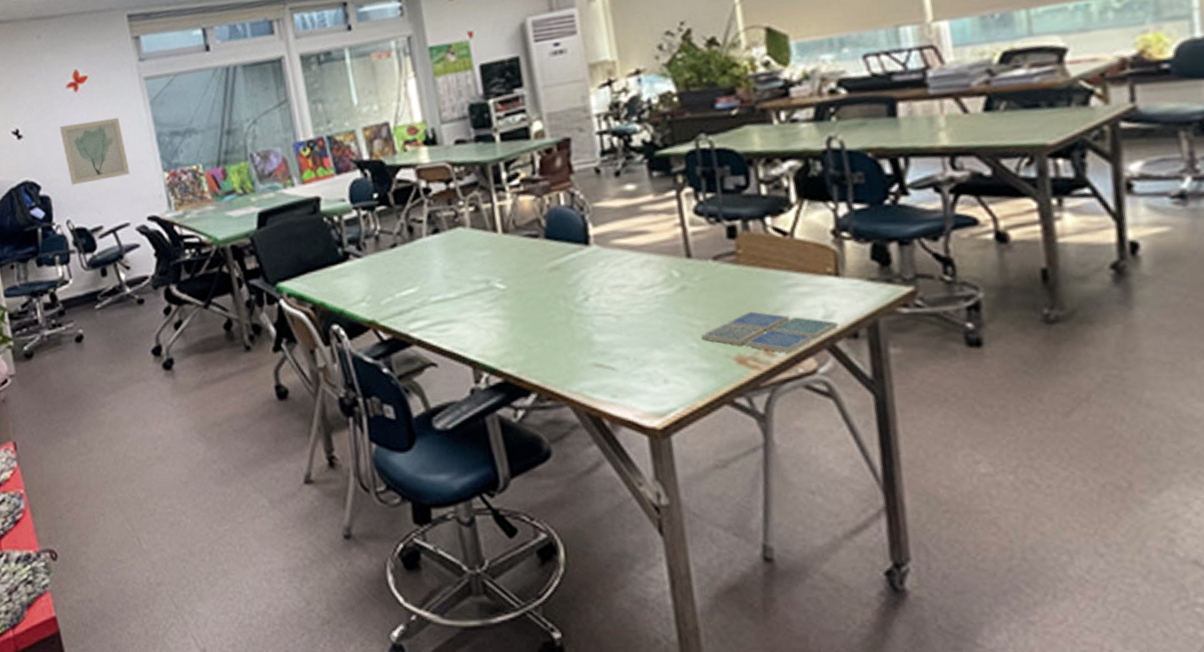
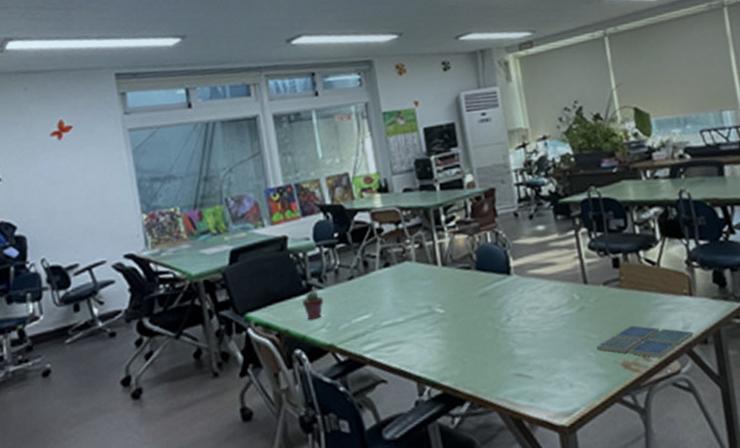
wall art: present [59,117,130,185] -> none [40,164,109,226]
potted succulent: none [339,259,362,293] -> present [302,291,323,320]

